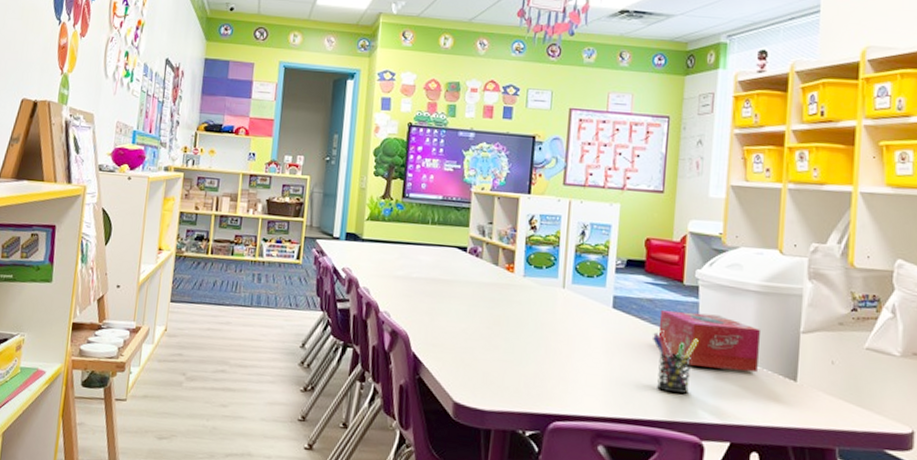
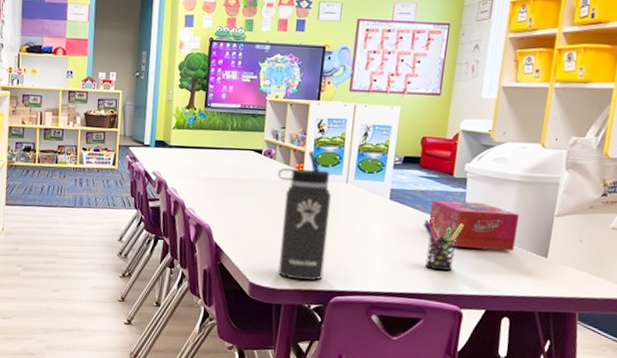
thermos bottle: none [484,250,547,402] -> present [277,151,332,281]

